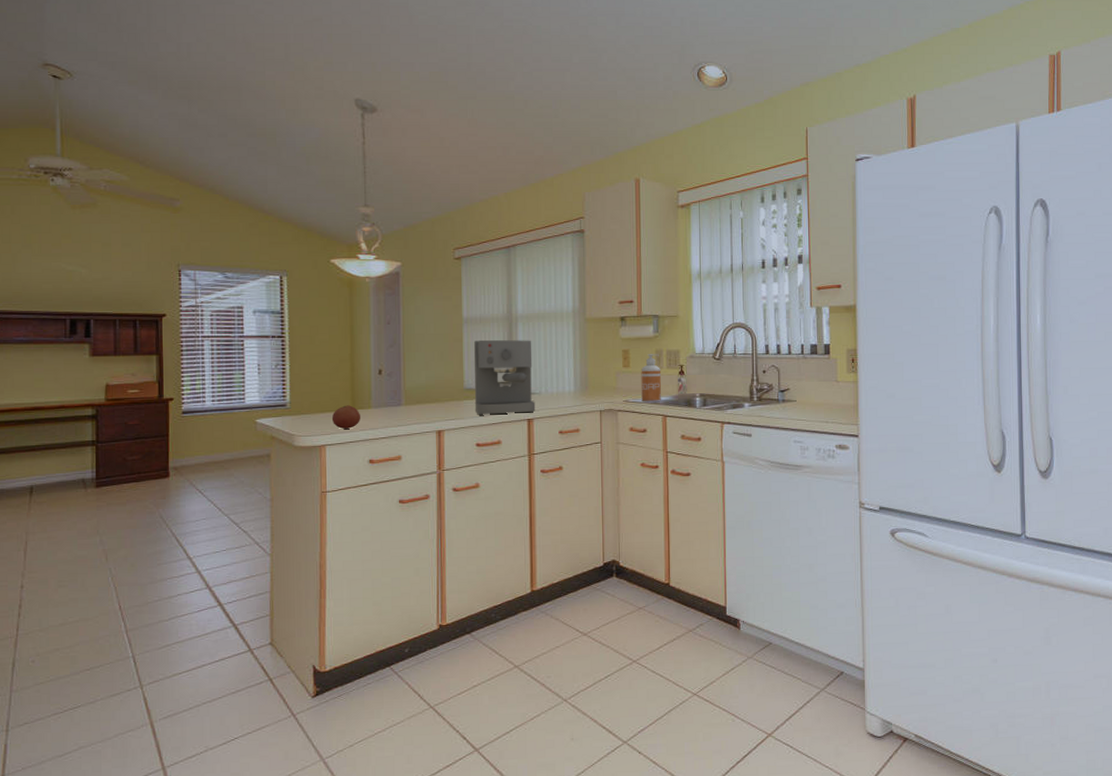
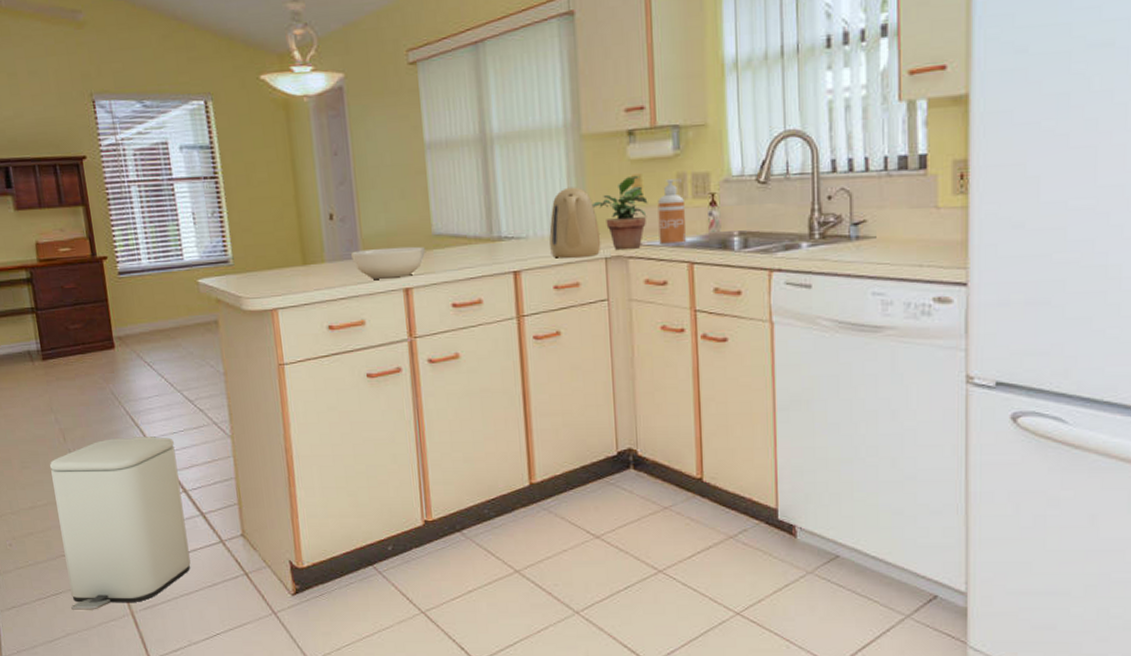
pedal bin: none [87,555,217,723] -> present [49,436,191,610]
fruit: present [331,405,360,429] -> none [281,259,314,289]
bowl: none [393,397,458,424] -> present [350,246,426,280]
coffee maker: present [473,339,536,416] -> none [440,167,523,269]
kettle: none [558,356,597,411] -> present [549,187,601,260]
potted plant: none [592,350,634,405] -> present [593,175,648,251]

